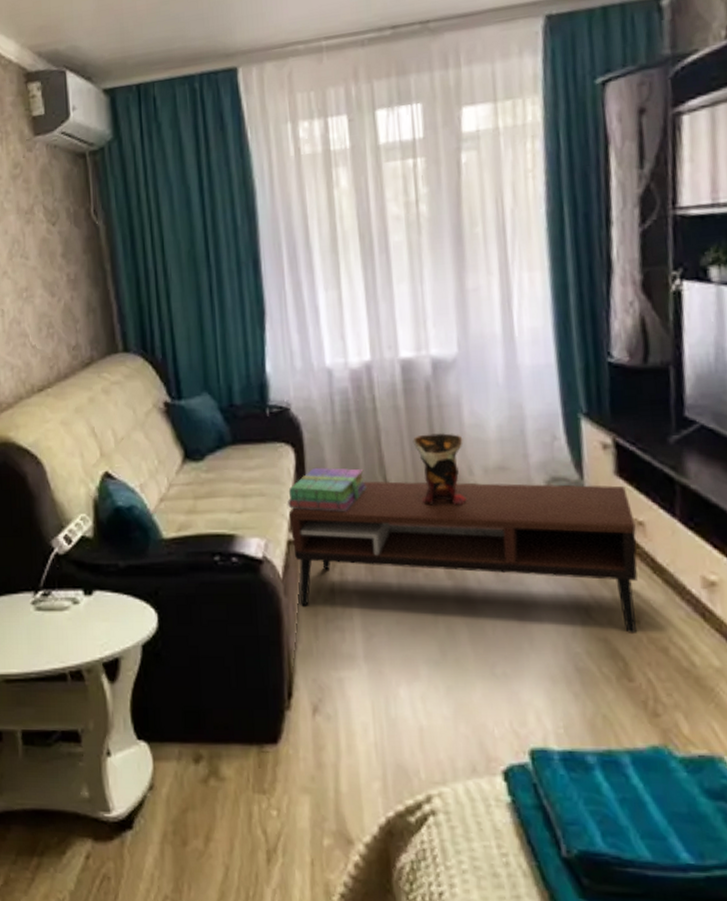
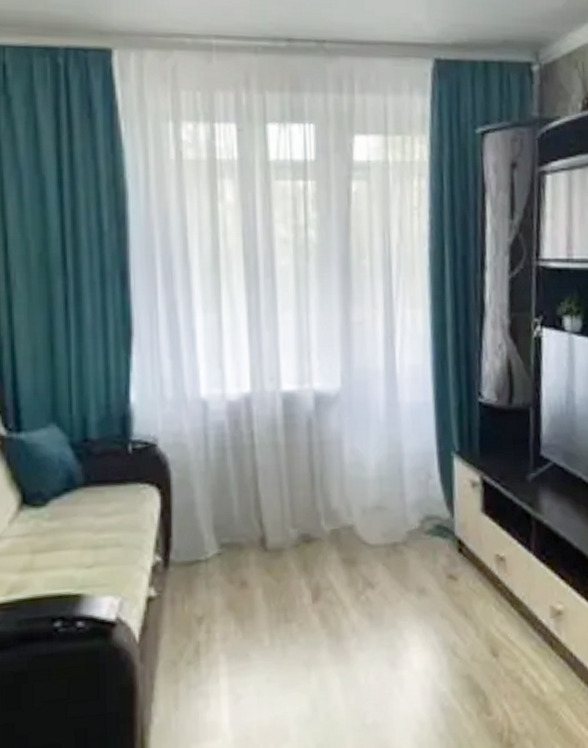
books: present [287,467,367,512] -> none [149,511,240,561]
coffee table: present [290,481,638,633] -> none [151,522,498,673]
decorative vase: present [412,433,467,506] -> none [291,472,344,550]

